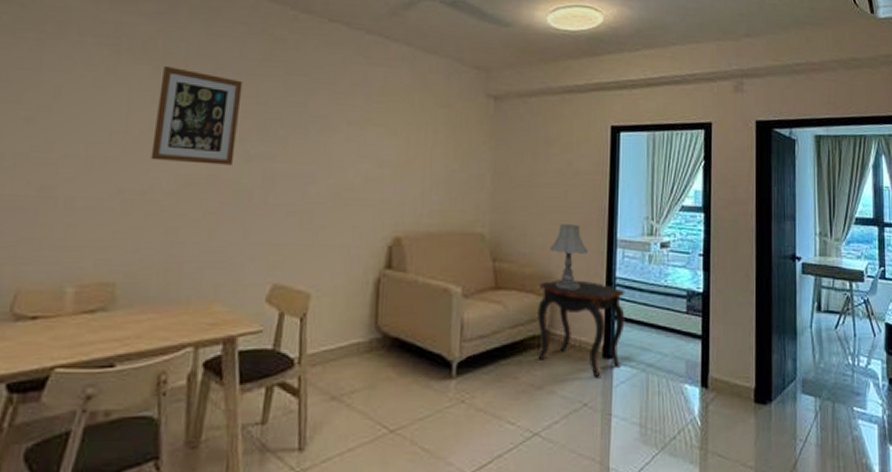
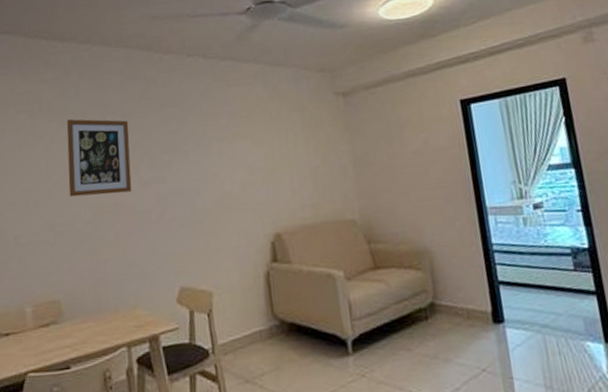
side table: present [536,279,625,379] -> none [417,251,514,344]
table lamp: present [550,224,588,289] -> none [420,198,459,261]

